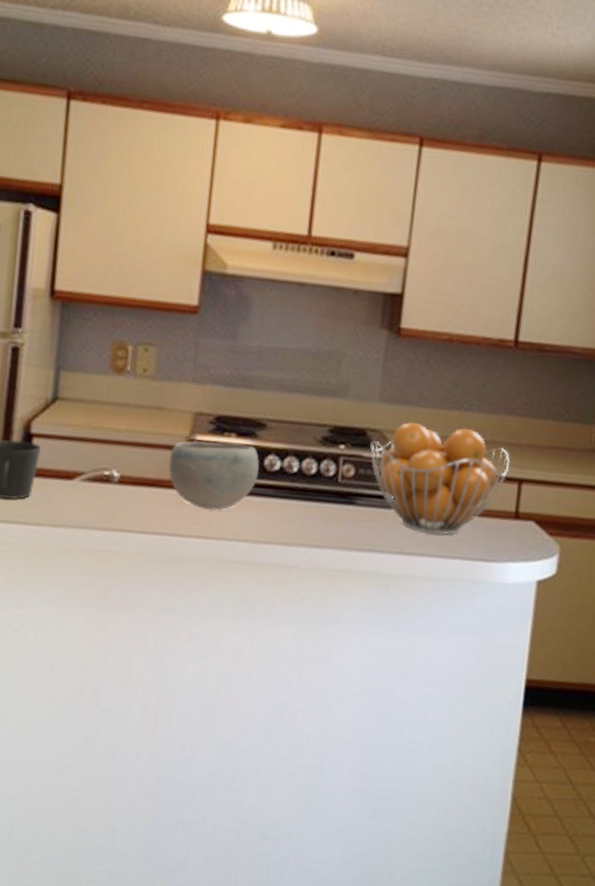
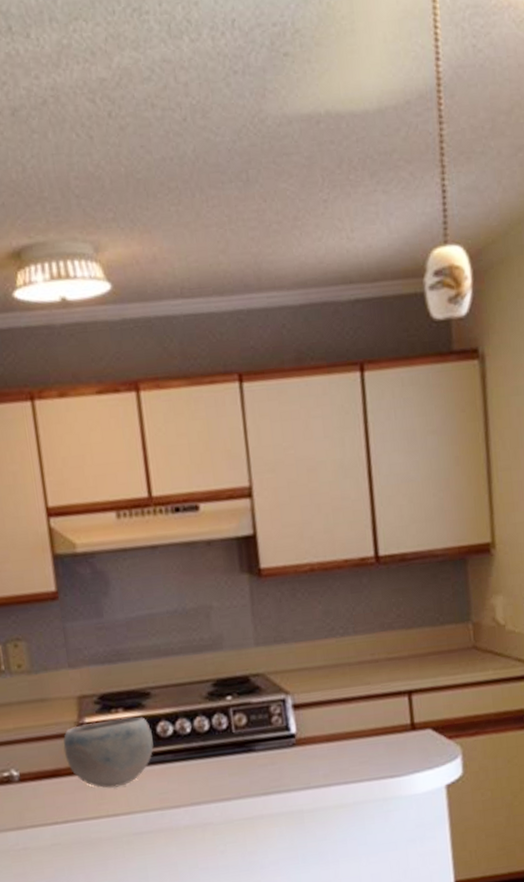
fruit basket: present [370,422,511,535] -> none [256,653,396,764]

